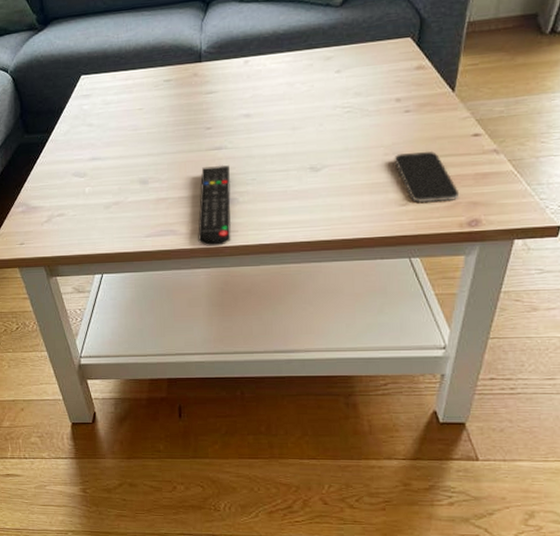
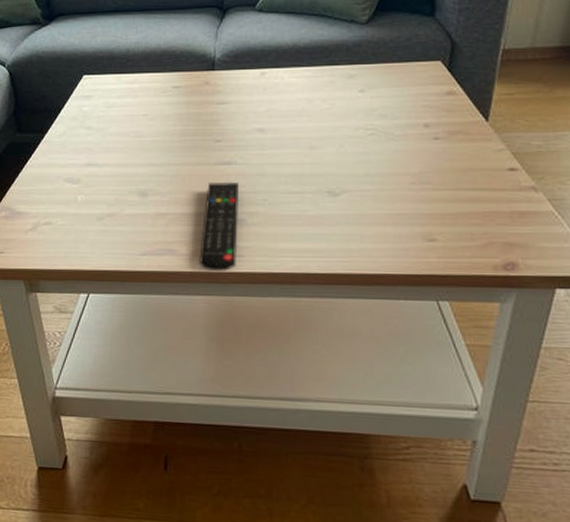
smartphone: present [394,150,460,203] -> none [421,183,494,241]

